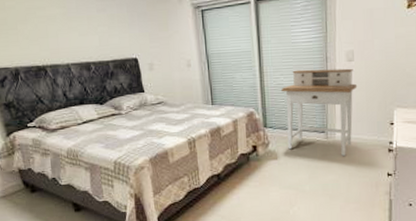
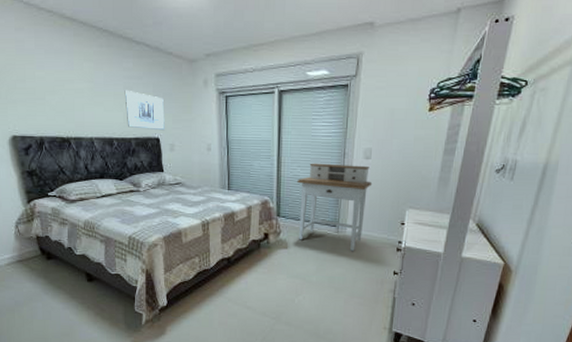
wall art: none [98,12,142,51] -> present [124,89,165,131]

